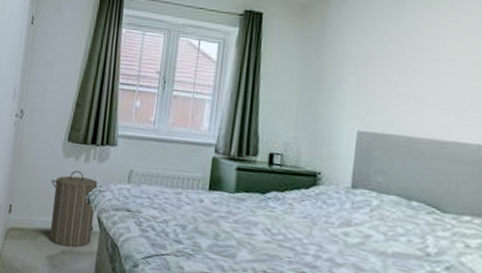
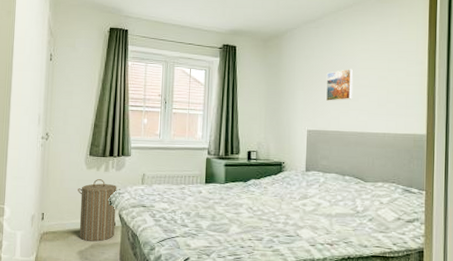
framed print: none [387,49,434,94] -> present [325,69,353,102]

